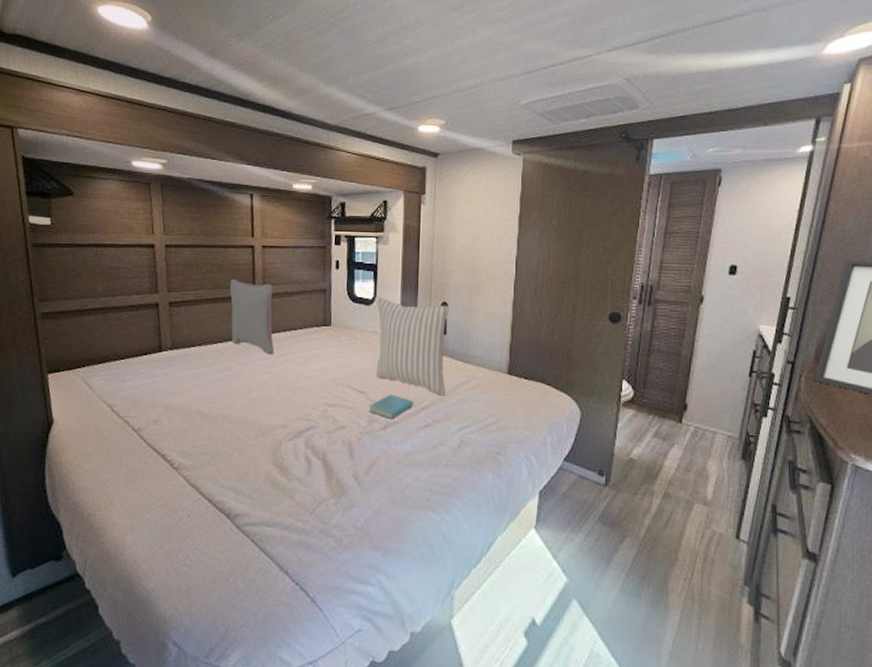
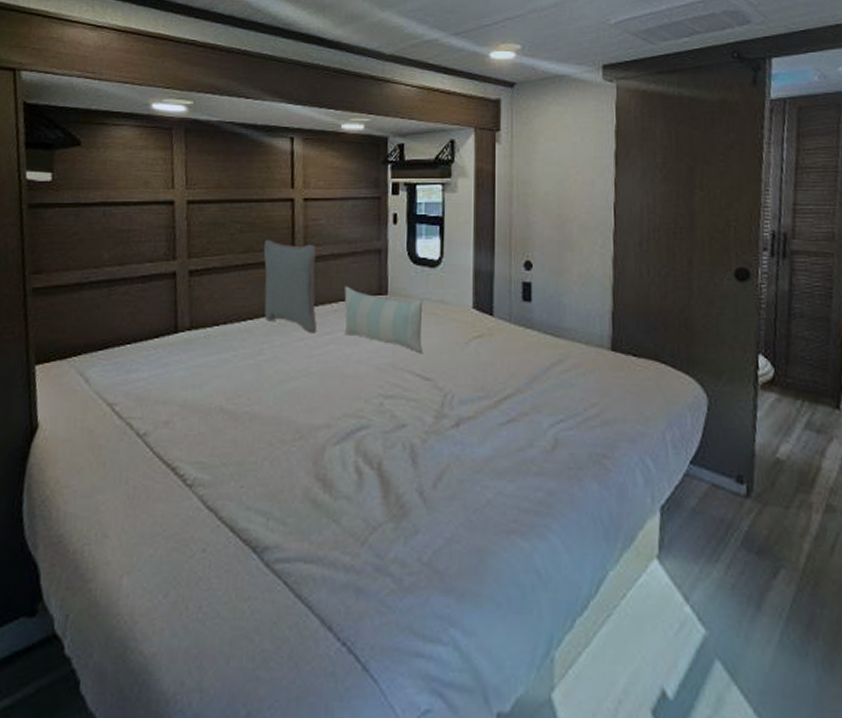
pillow: none [296,318,360,372] -> present [344,286,423,353]
book: present [368,394,413,420] -> none [435,380,492,414]
pillow: present [376,296,449,396] -> none [443,256,534,381]

